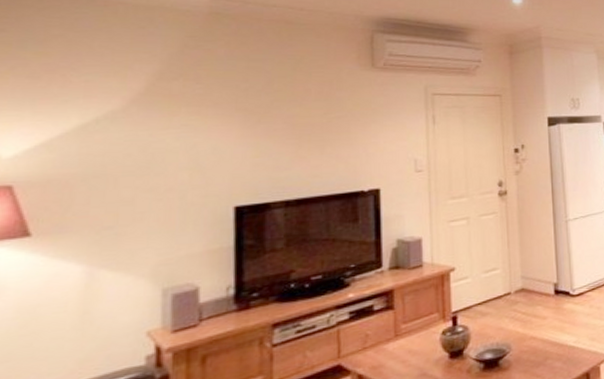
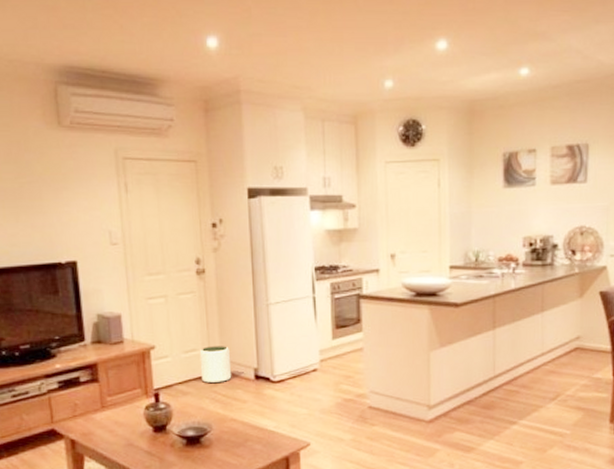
plant pot: none [500,263,532,302] -> present [199,346,232,384]

